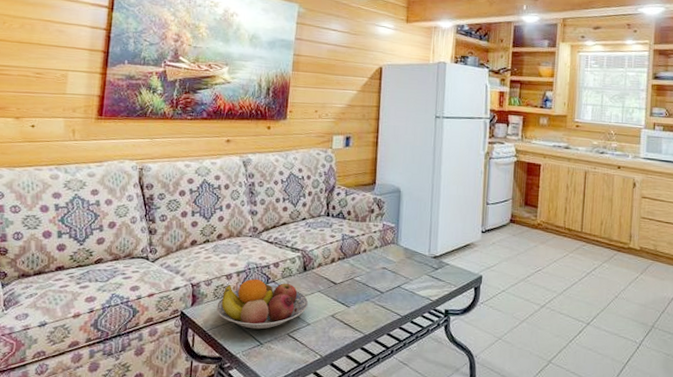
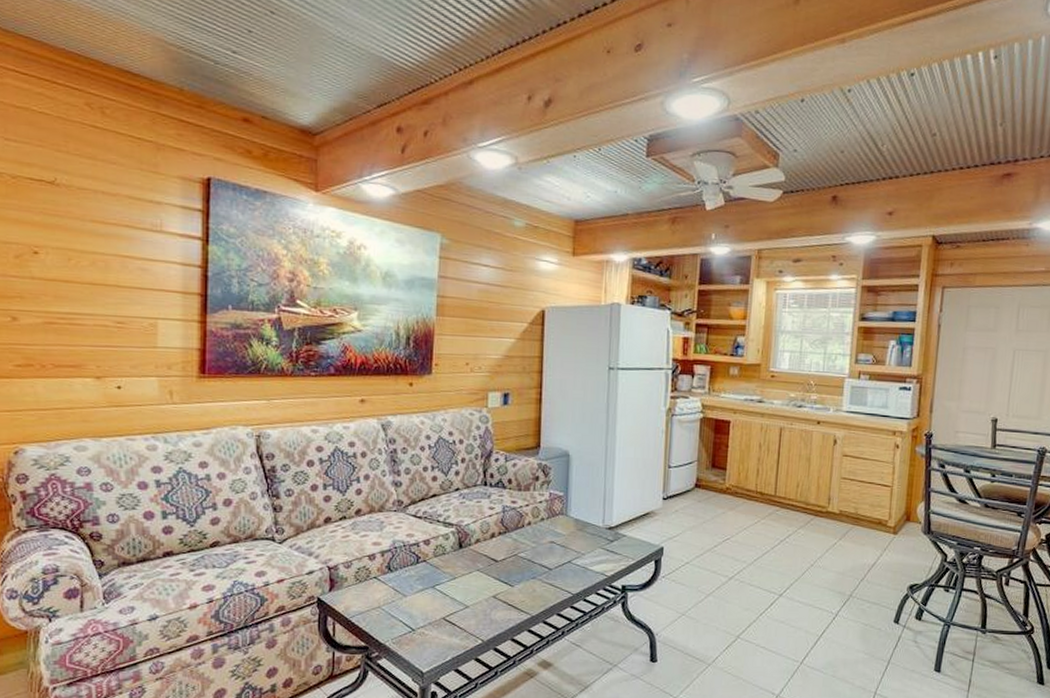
fruit bowl: present [216,278,309,330] -> none [359,558,466,615]

